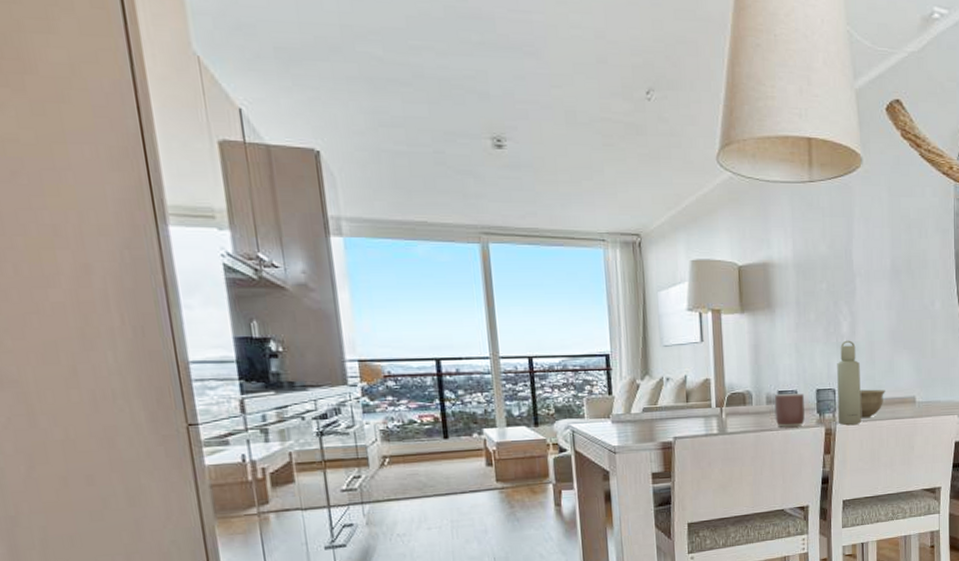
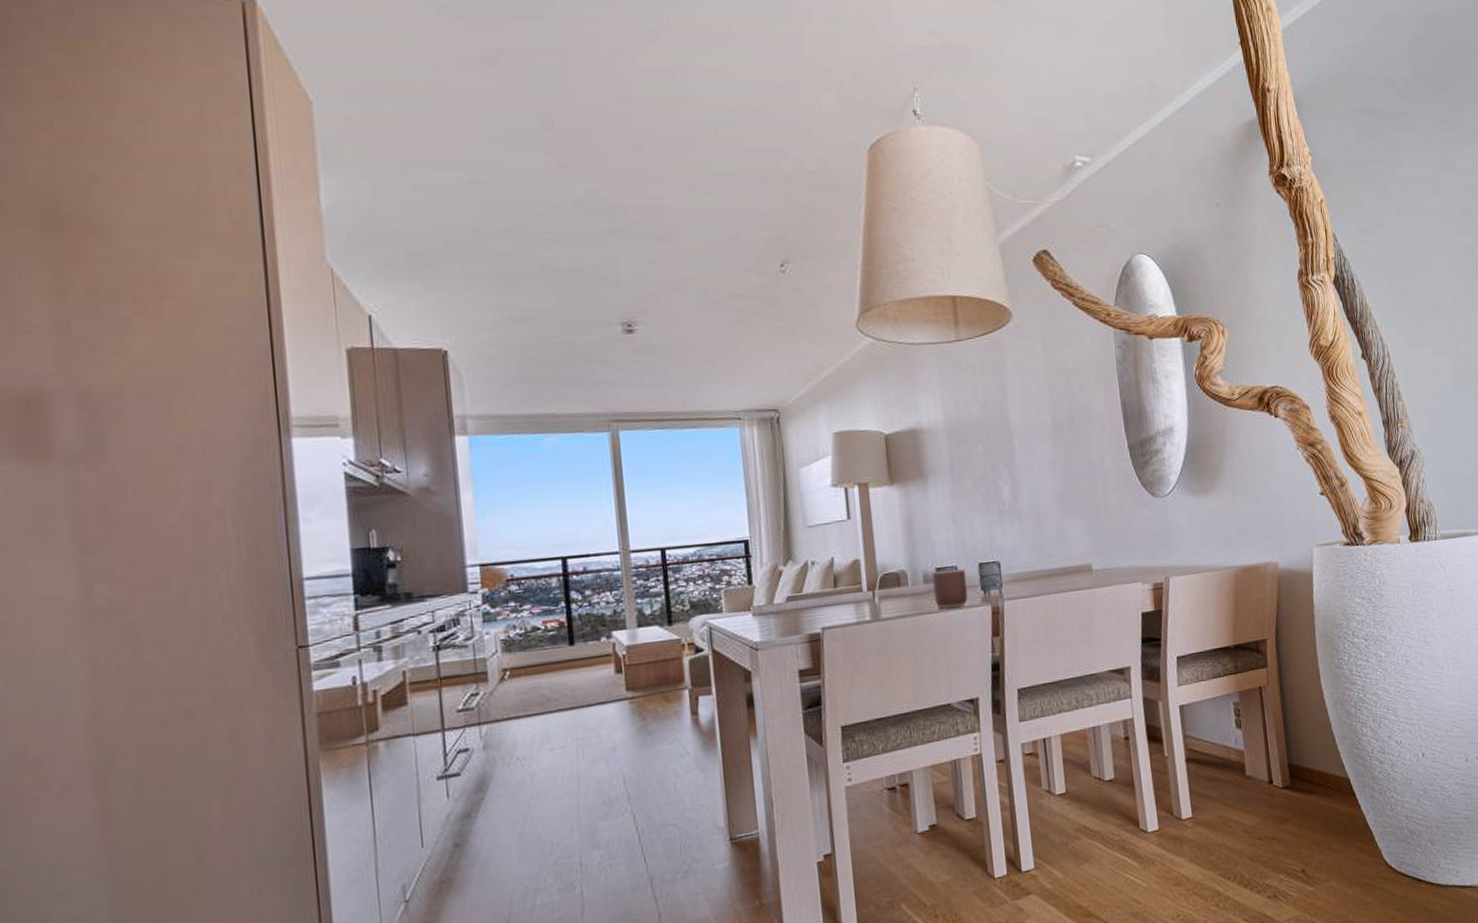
bottle: present [837,340,861,425] -> none [1000,506,1032,602]
bowl: present [859,389,885,419] -> none [1027,558,1057,594]

